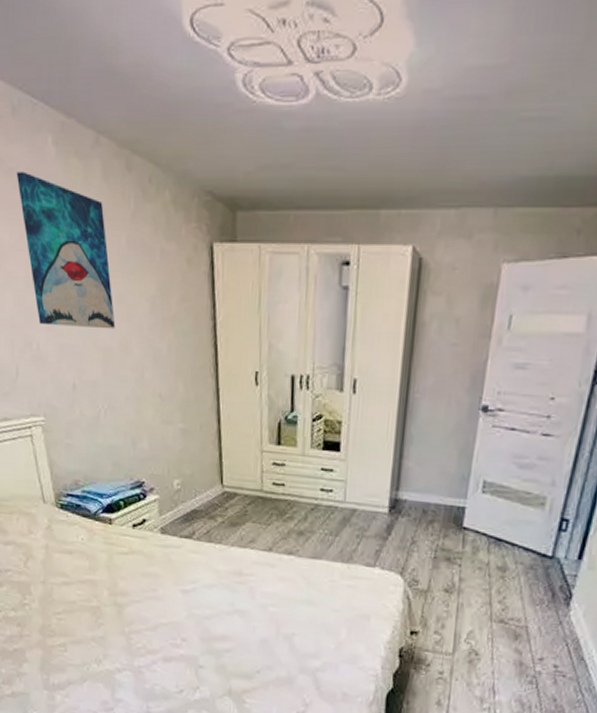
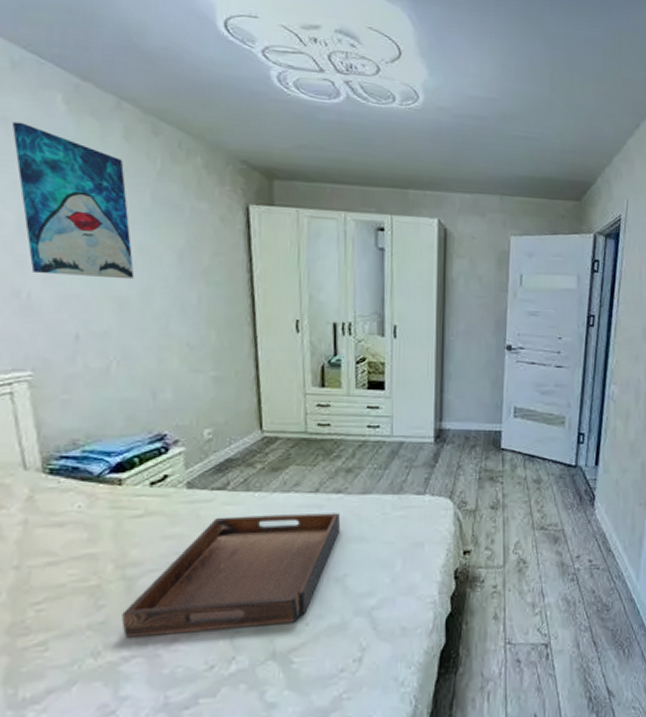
serving tray: none [115,563,291,669] -> present [121,513,341,638]

